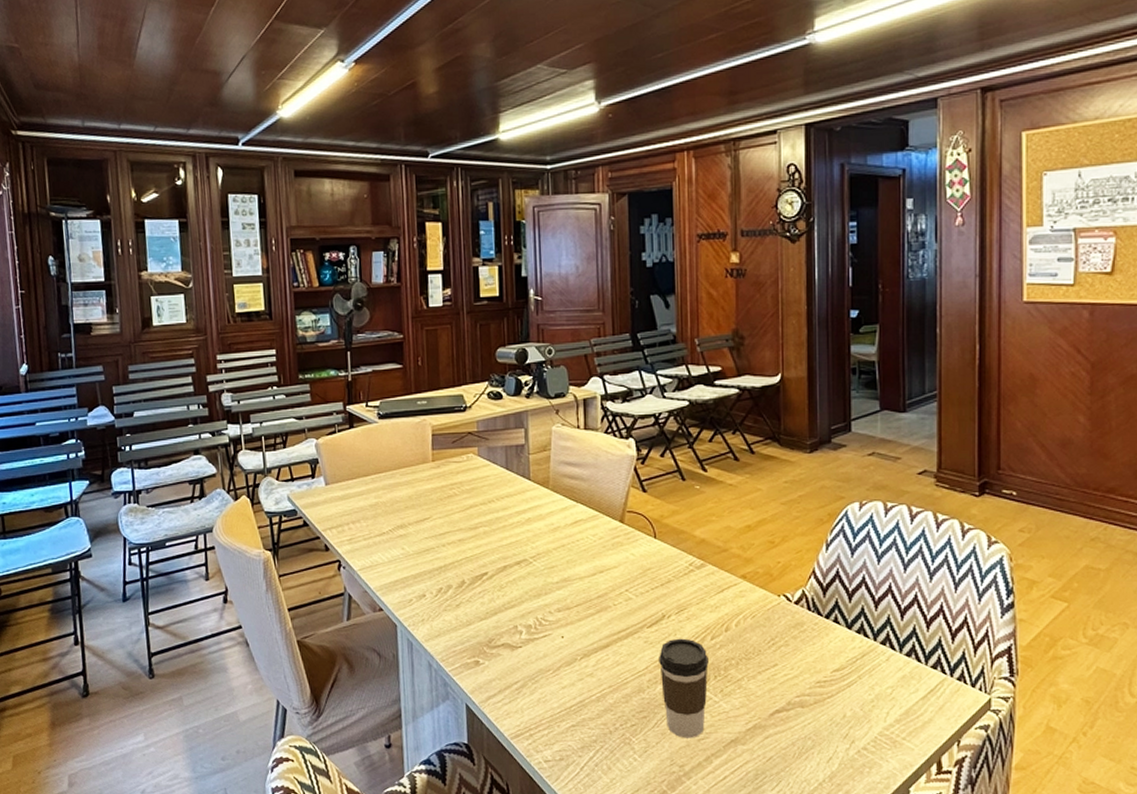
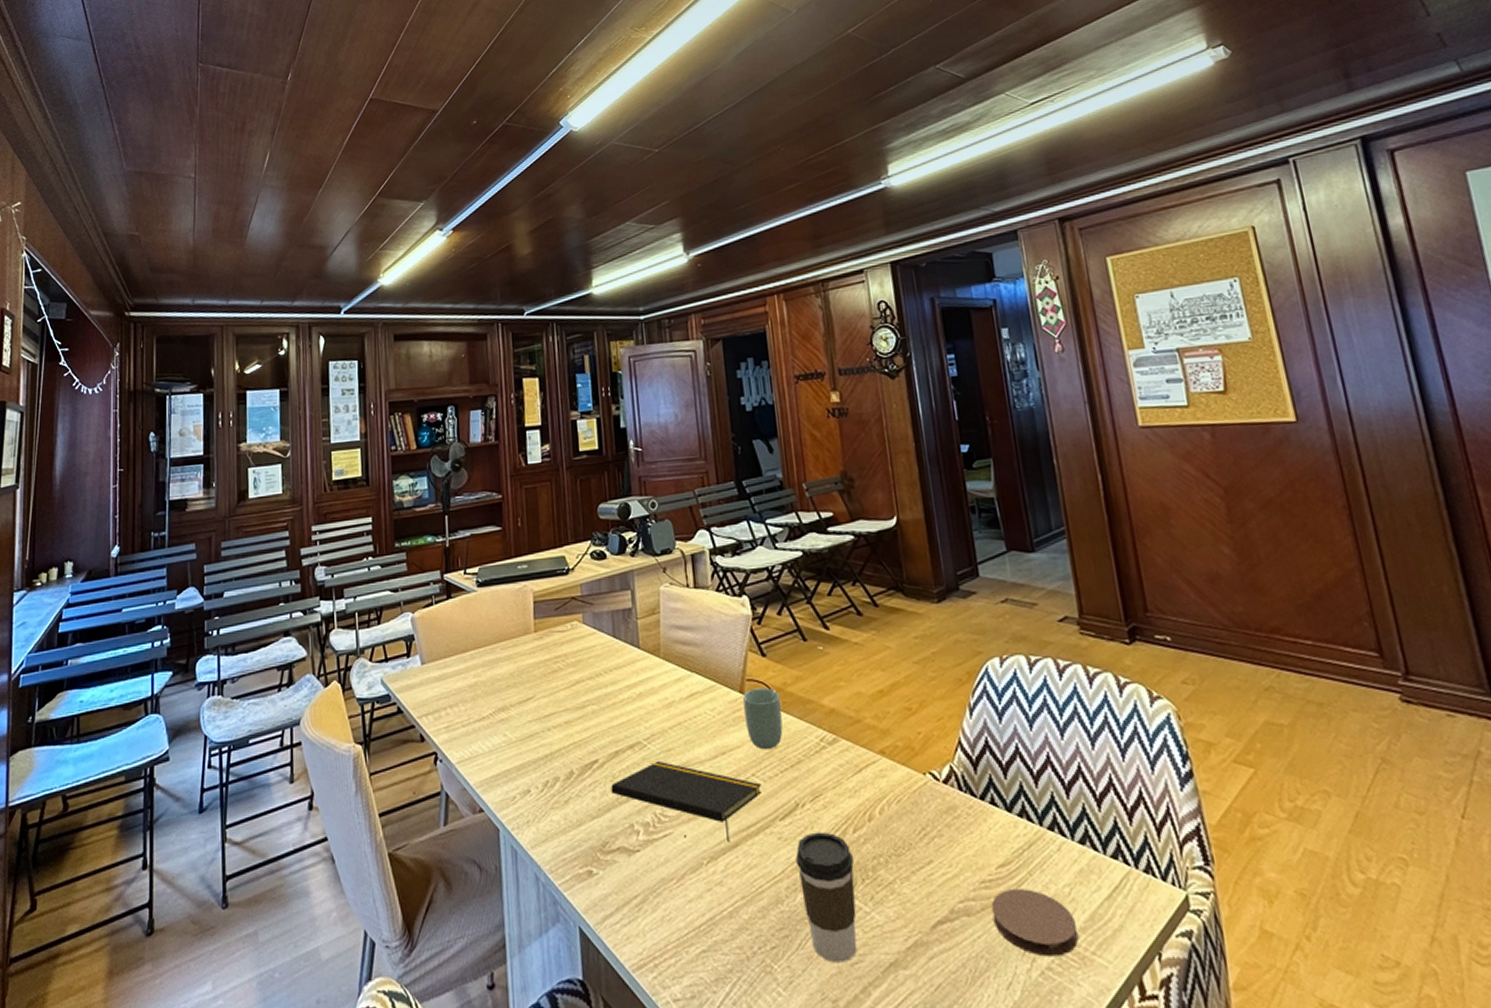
notepad: none [498,575,634,644] -> present [611,760,762,844]
cup: none [623,519,657,571] -> present [743,688,783,750]
coaster: none [823,687,893,740] -> present [991,888,1079,957]

